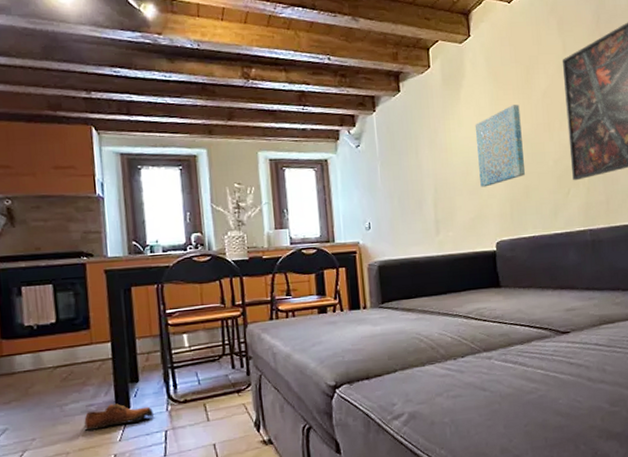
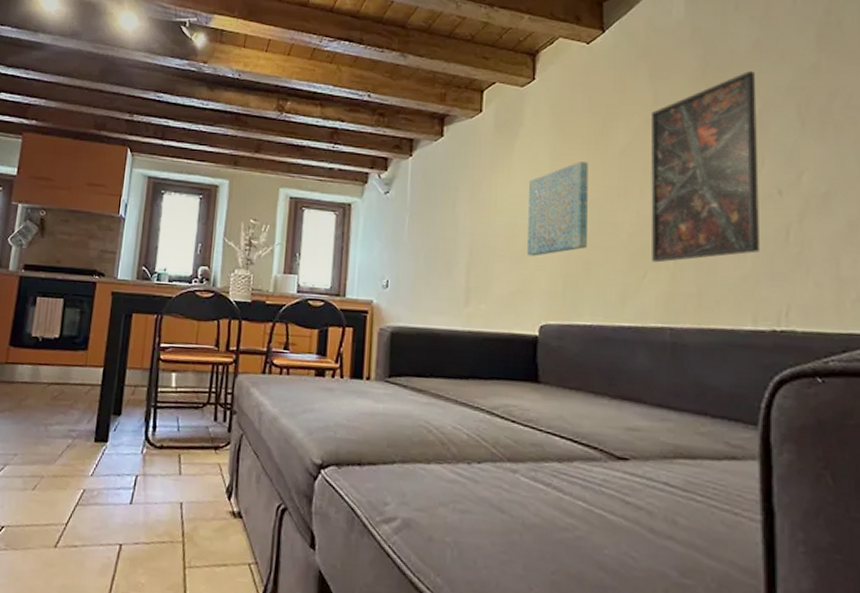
shoe: present [84,403,153,431] -> none [62,434,128,459]

